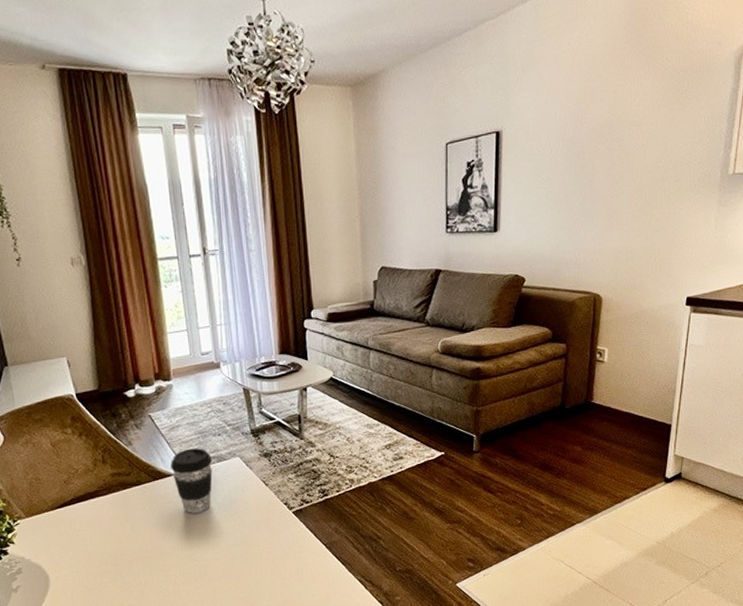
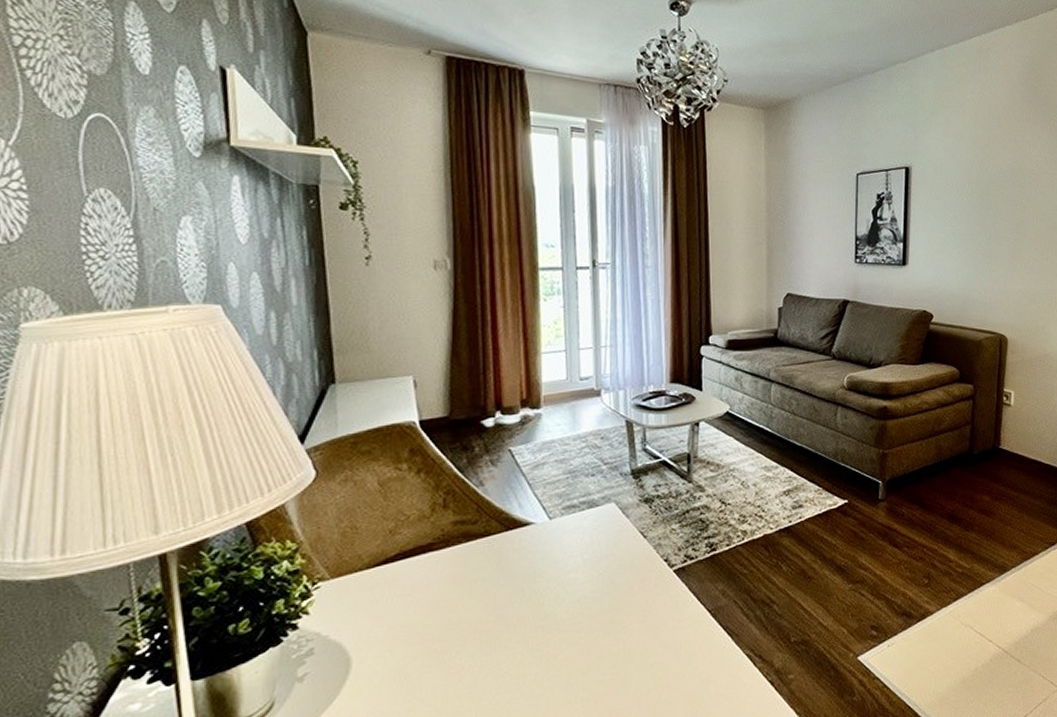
coffee cup: present [170,448,213,514] -> none [530,491,581,573]

